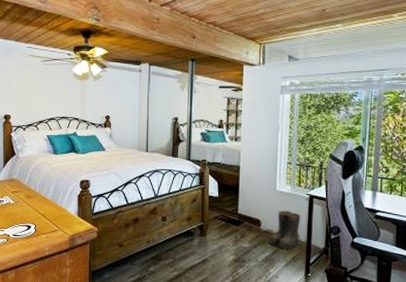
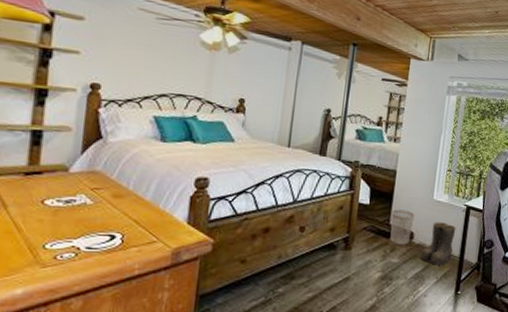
wastebasket: none [239,200,260,232] -> present [390,209,415,245]

